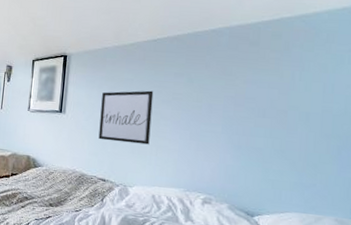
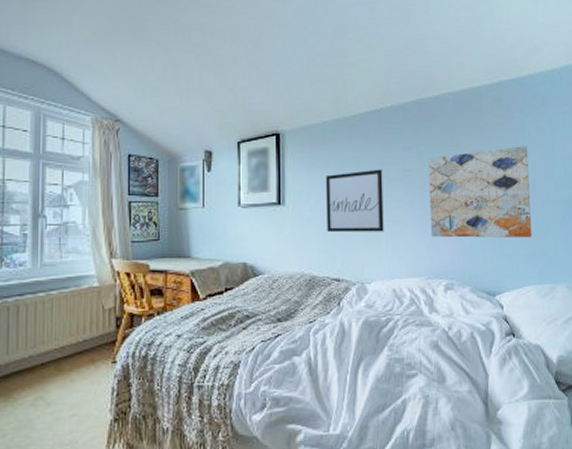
wall art: none [193,80,305,168] -> present [428,146,532,238]

